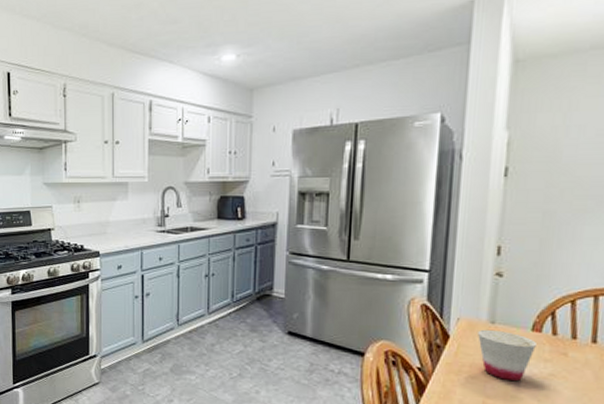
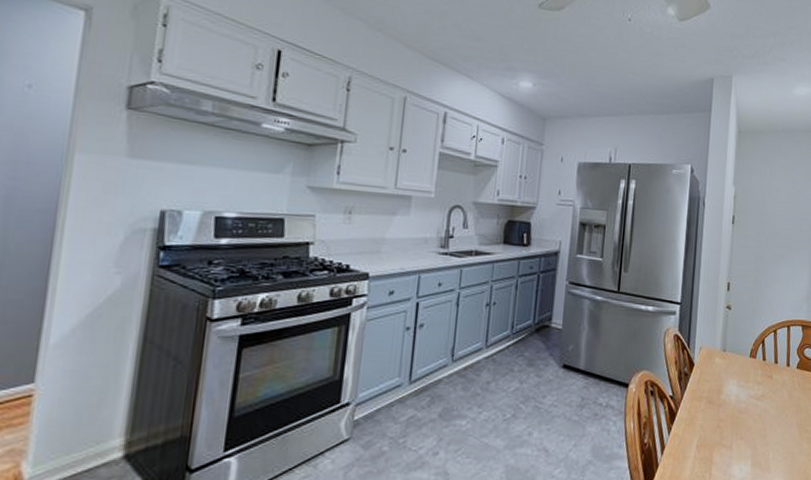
cup: present [478,329,536,382] -> none [714,357,753,404]

